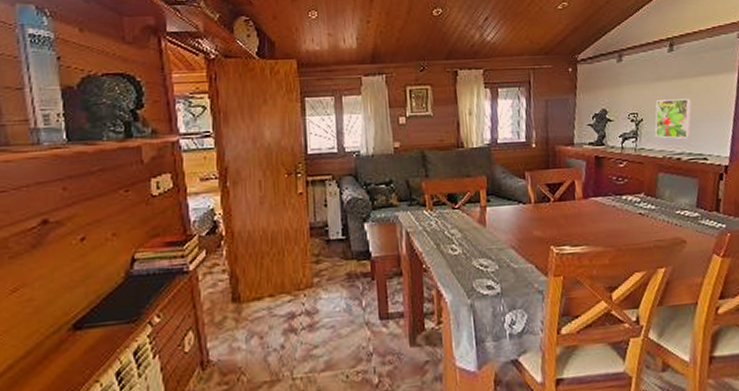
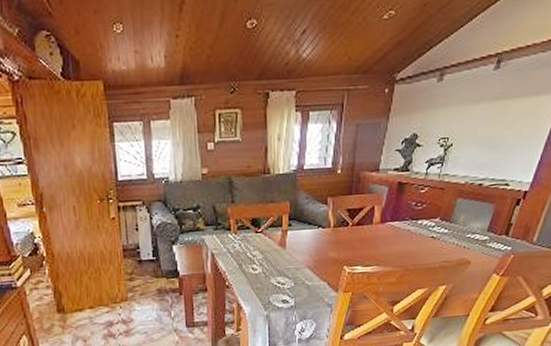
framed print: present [655,99,692,139] -> none [461,122,506,164]

